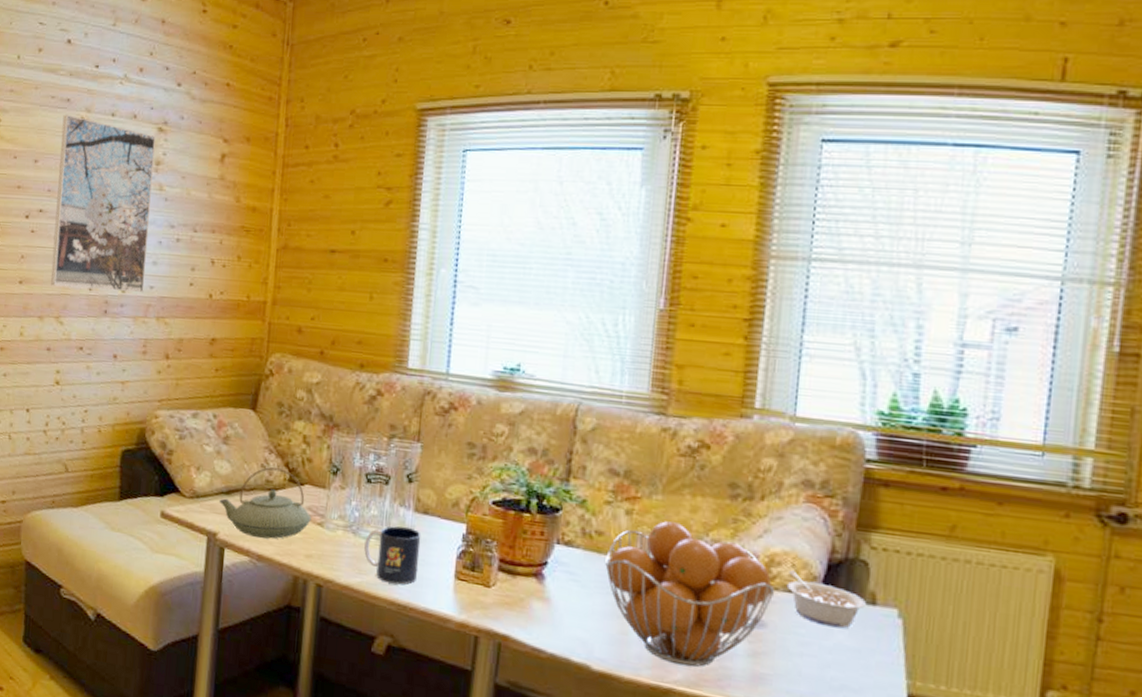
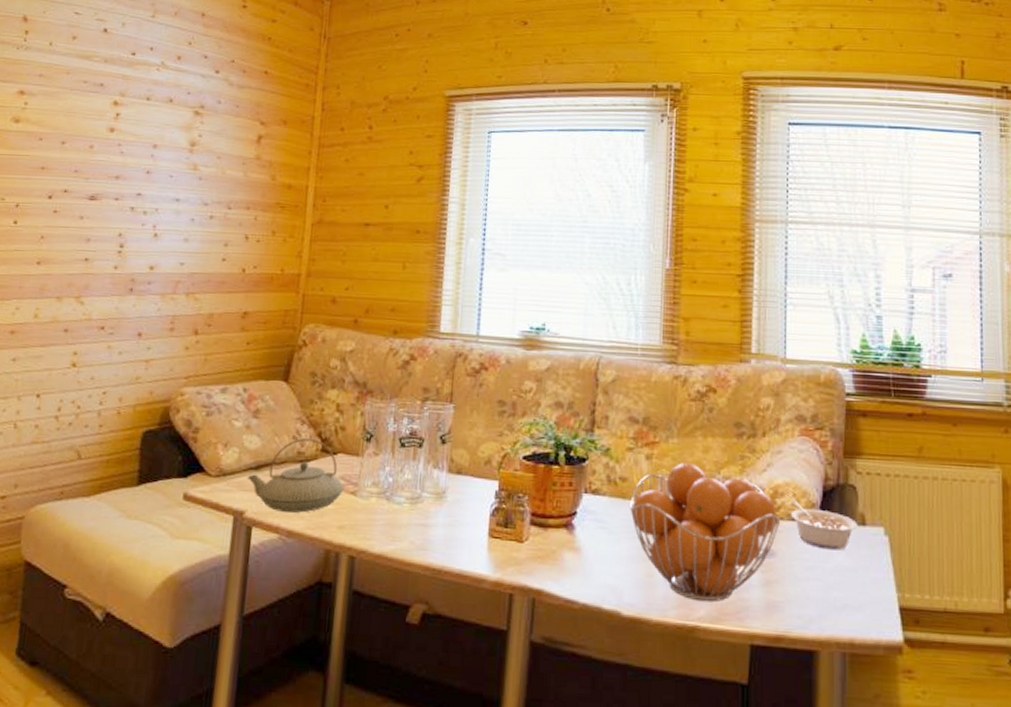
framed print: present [50,114,156,293] -> none [72,98,192,270]
mug: present [364,526,422,585] -> none [398,488,455,549]

